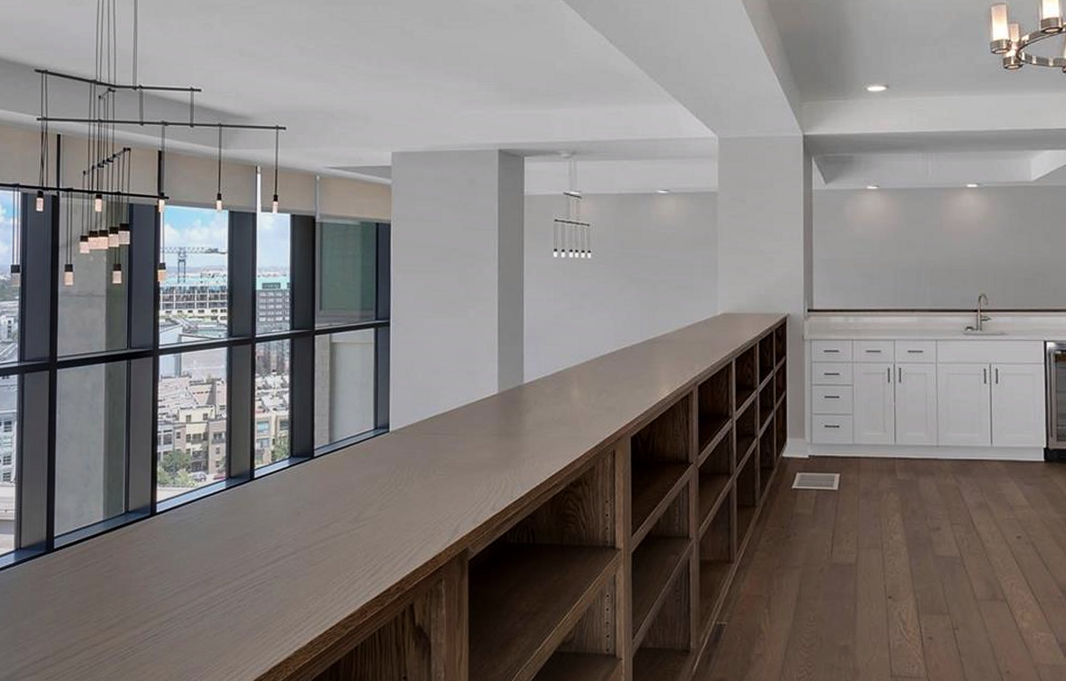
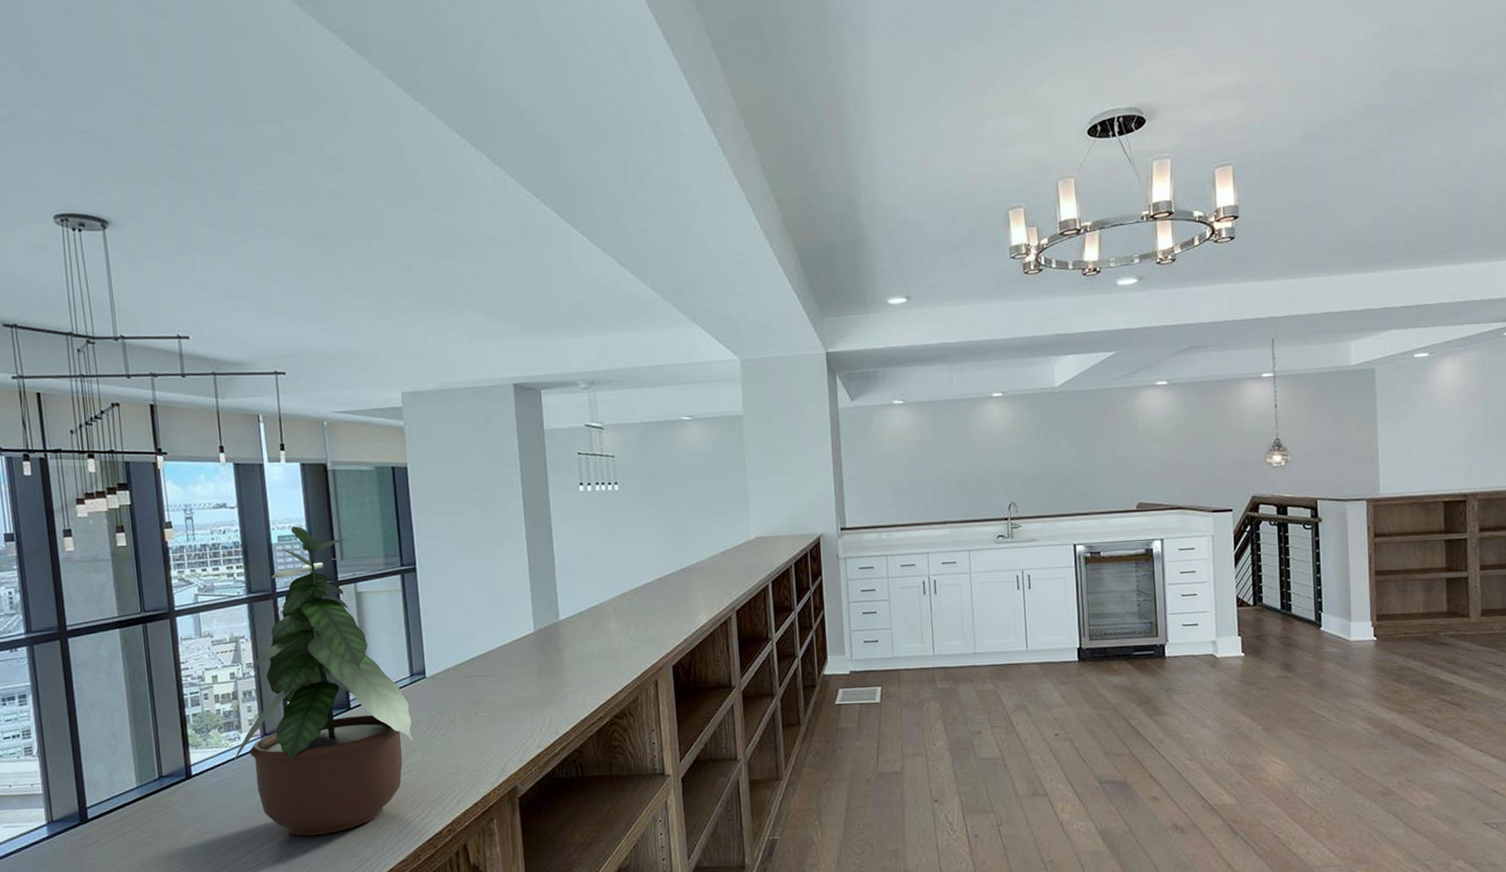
potted plant: none [195,274,372,583] -> present [232,526,414,836]

